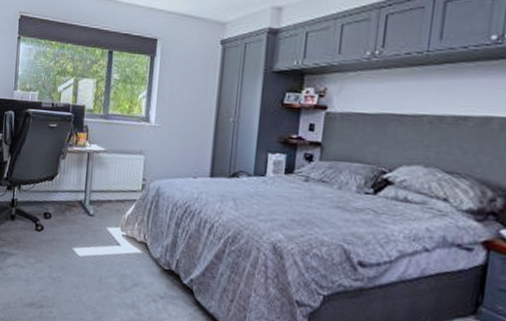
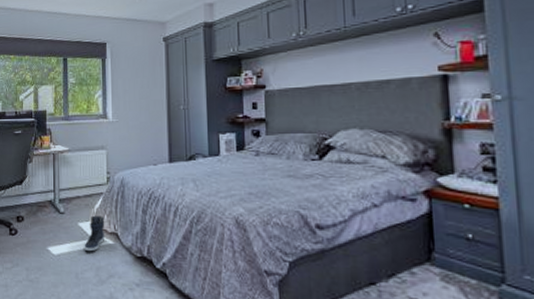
sneaker: none [110,221,135,259] -> present [84,215,105,252]

